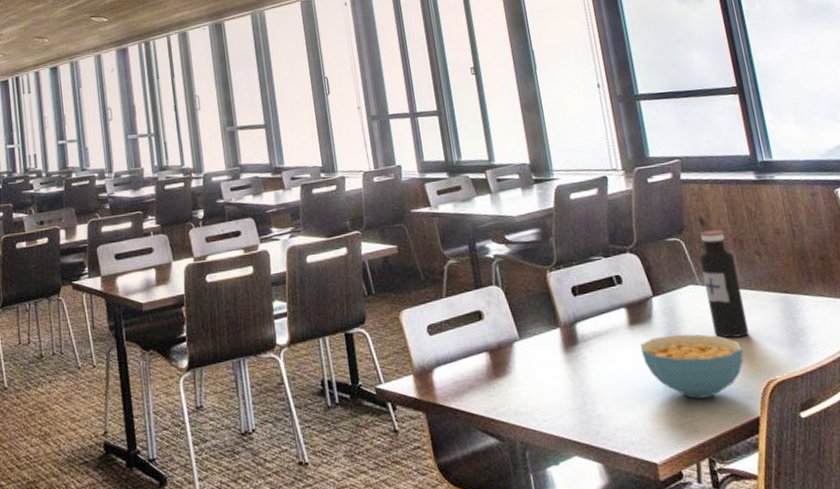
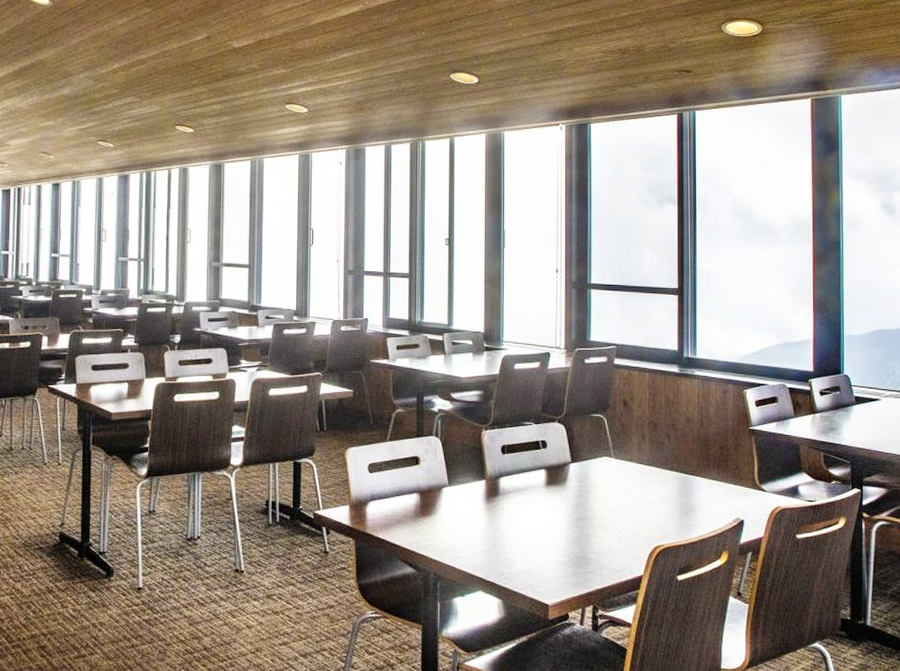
cereal bowl: present [640,333,744,399] -> none [552,497,639,554]
water bottle: present [699,230,750,338] -> none [617,412,648,506]

